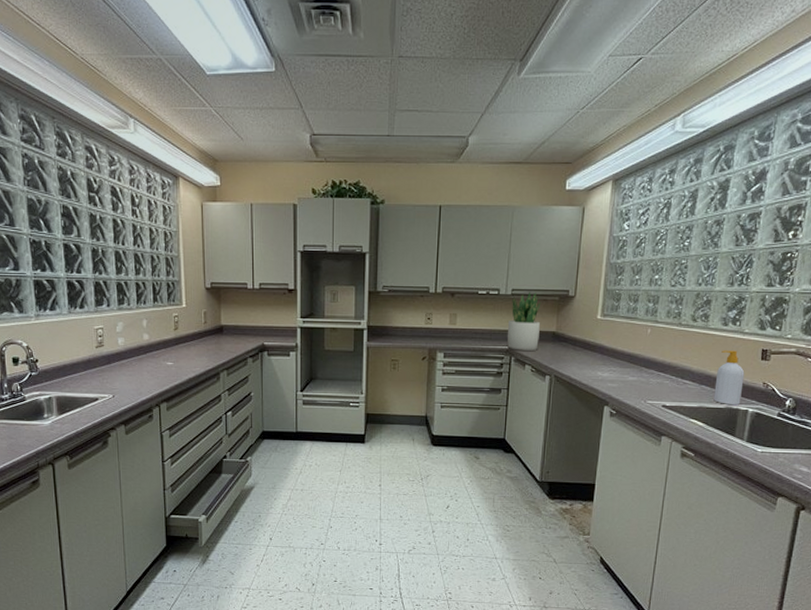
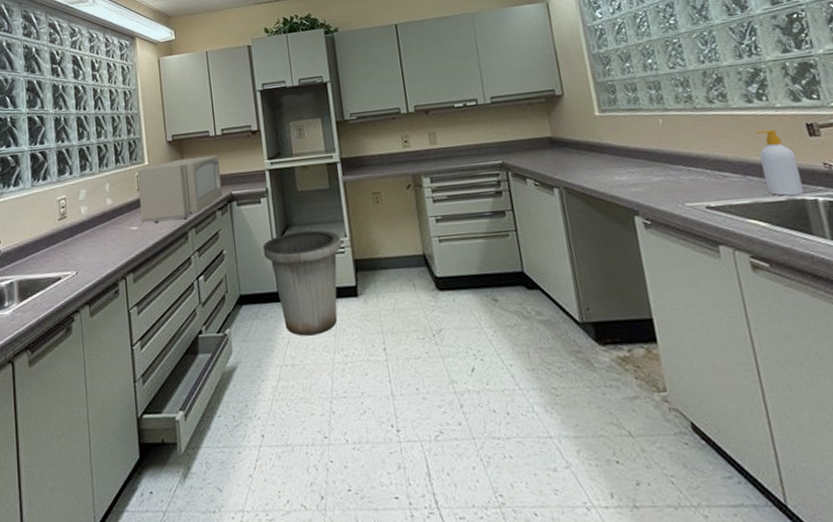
microwave: none [175,306,255,362] -> present [137,154,223,224]
trash can: none [287,385,358,469] -> present [262,230,342,336]
planter: present [507,292,541,352] -> none [493,97,536,166]

